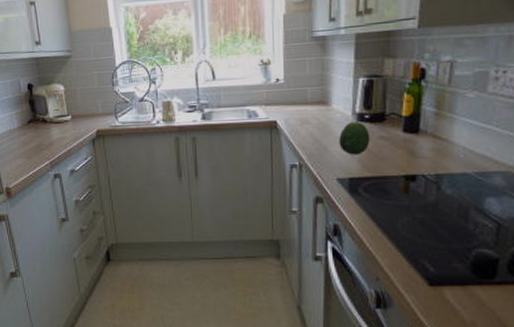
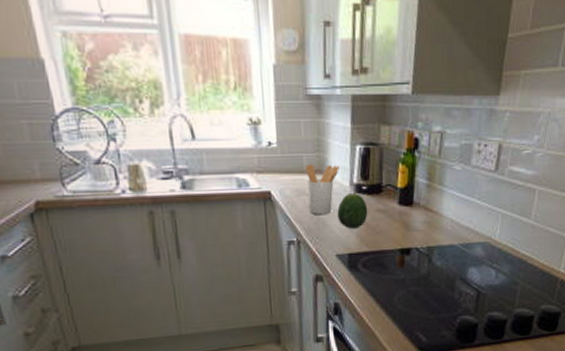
utensil holder: none [309,96,342,142] -> present [305,163,339,215]

